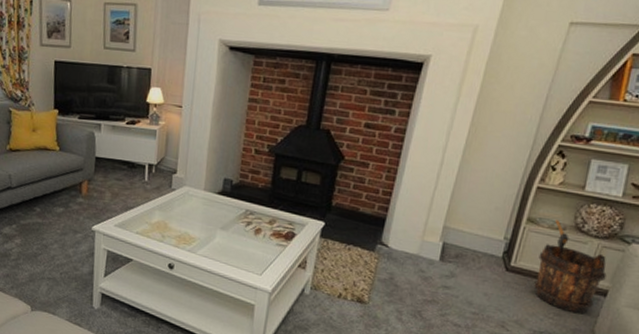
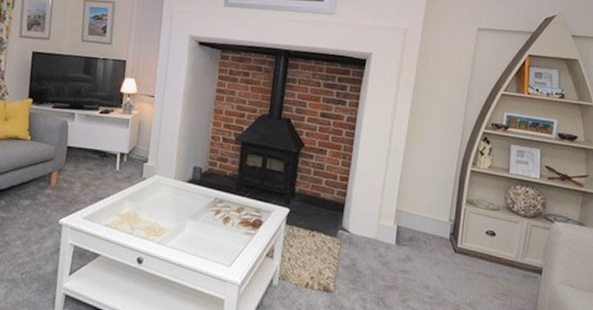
bucket: present [534,219,607,314] -> none [480,201,539,293]

